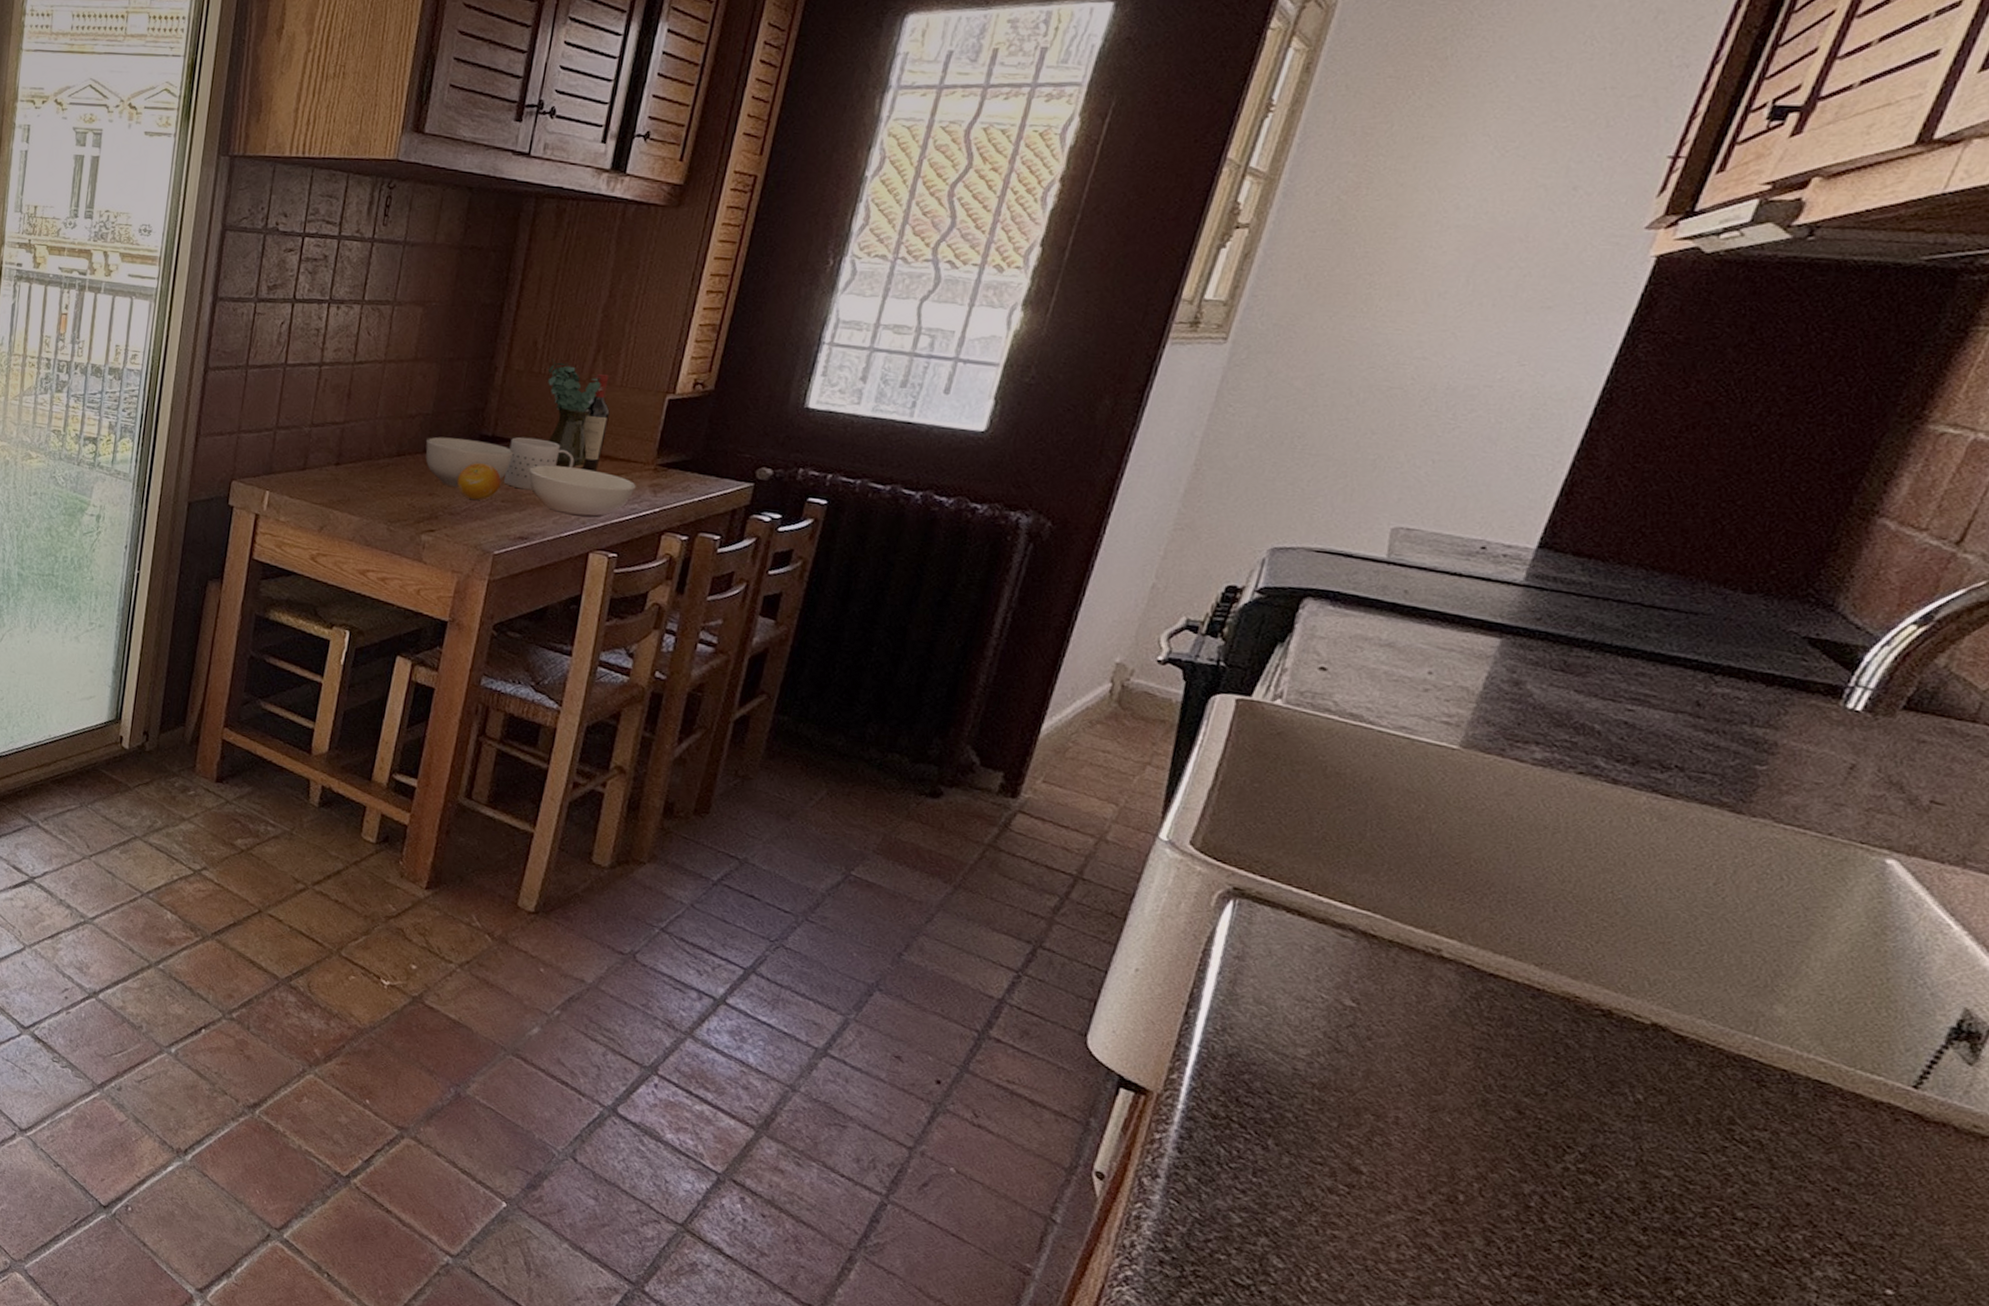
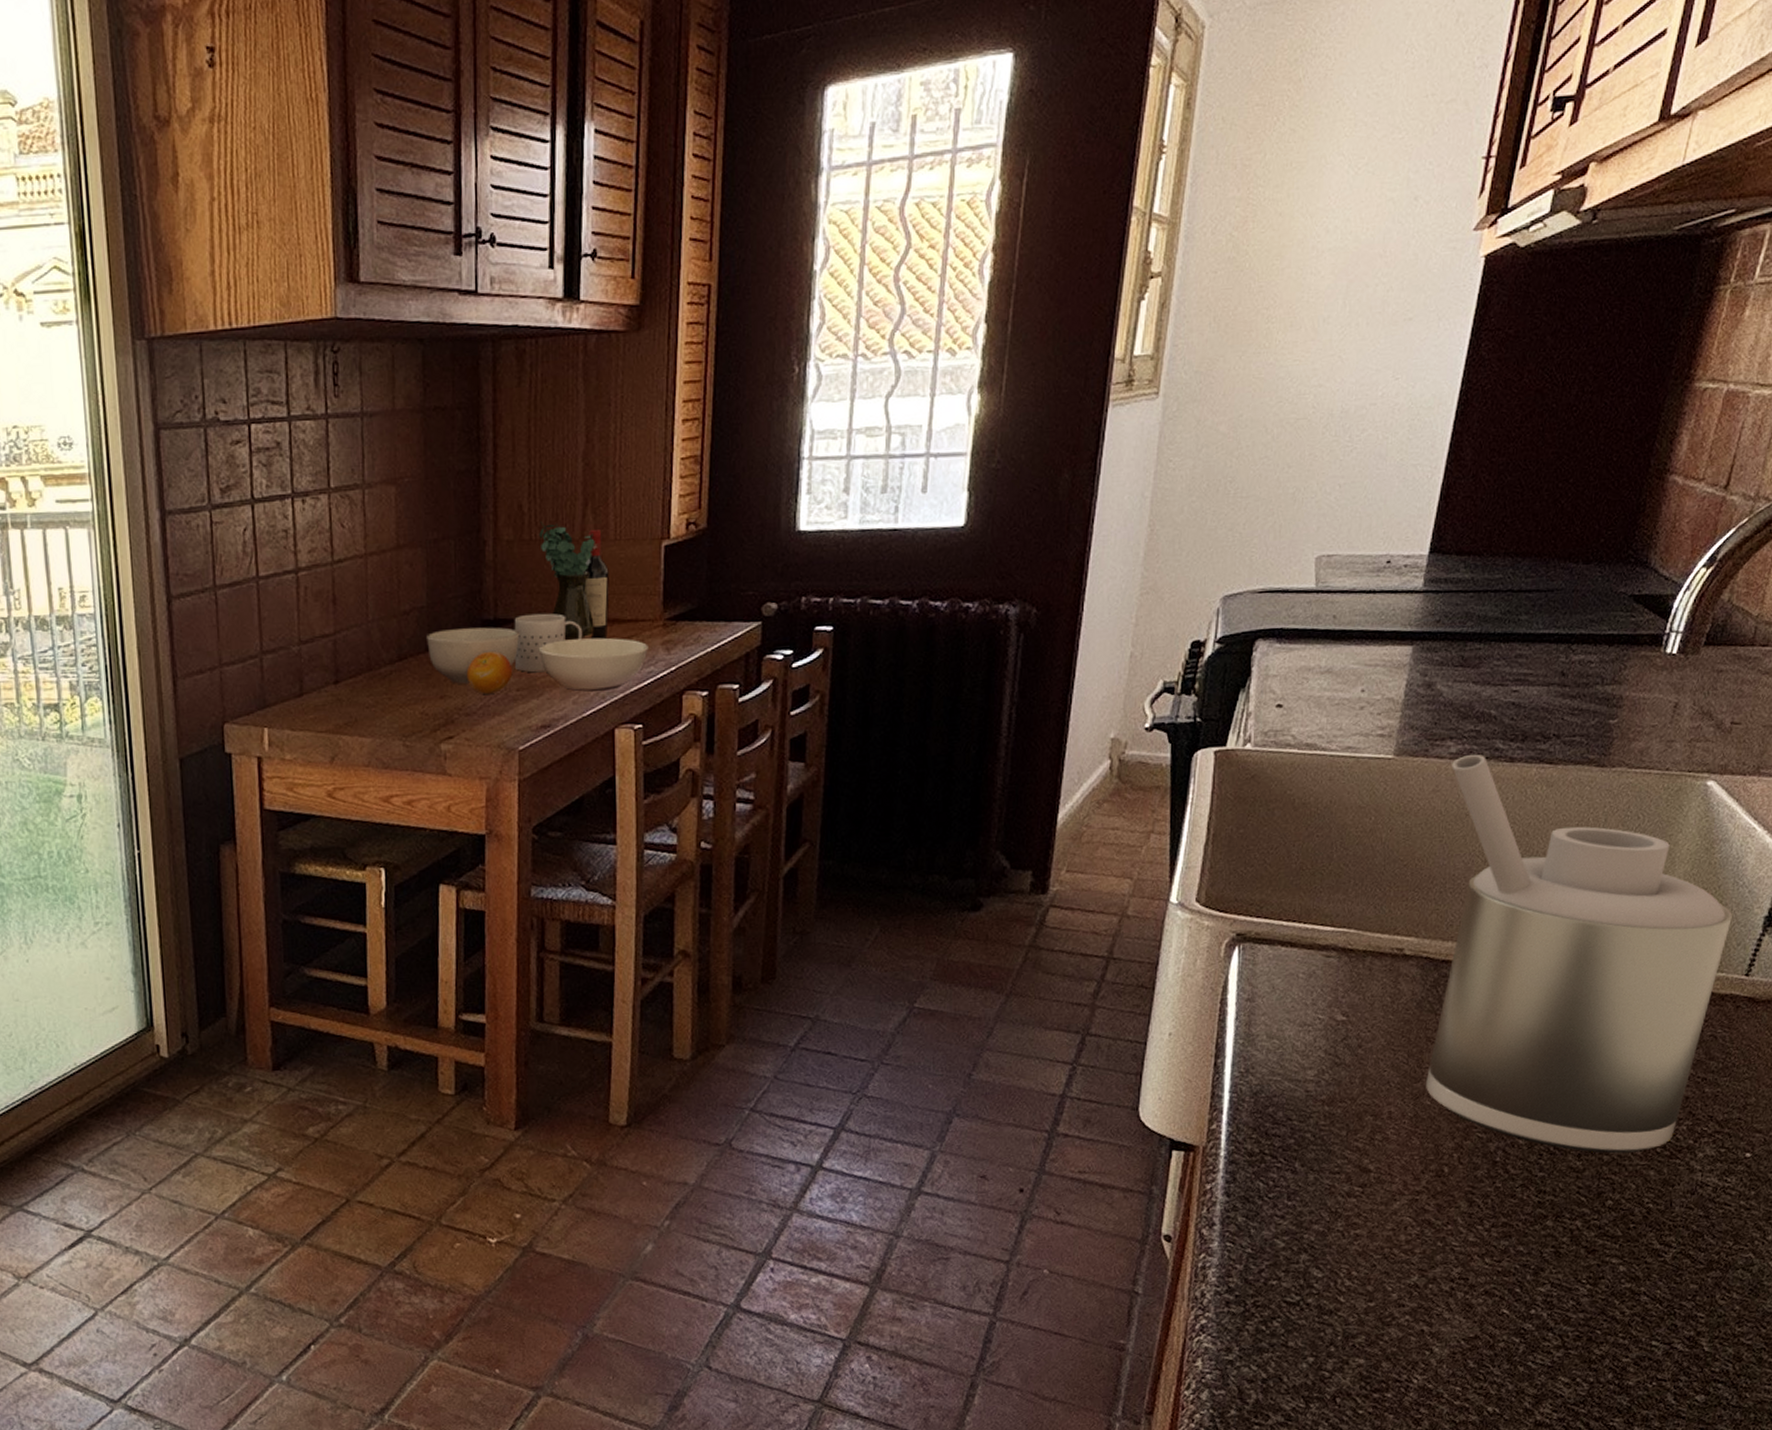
soap dispenser: none [1447,764,1904,1249] -> present [1425,754,1732,1154]

